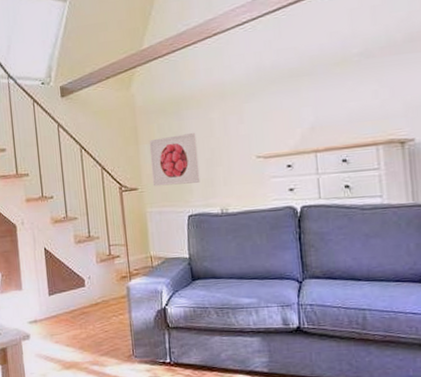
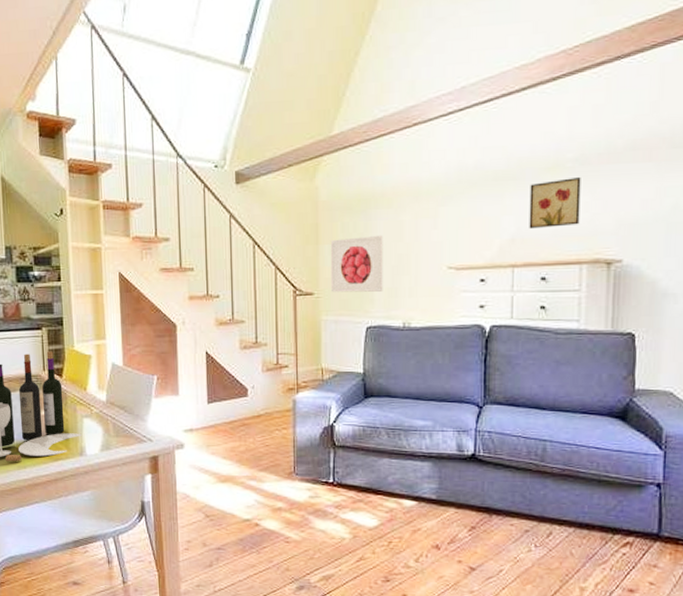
wall art: none [322,68,371,118] -> present [529,176,581,230]

